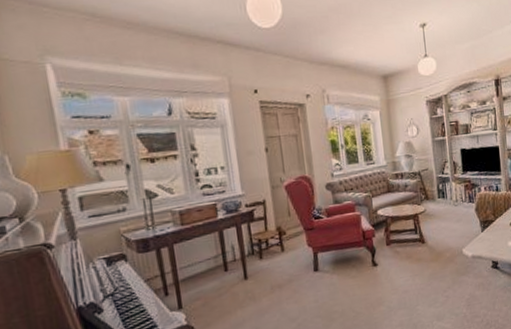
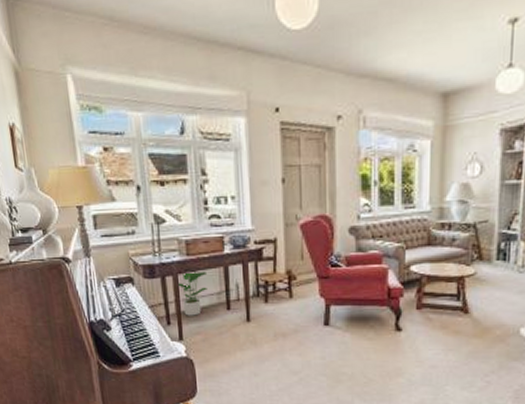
potted plant: none [175,238,204,284] -> present [179,272,208,316]

